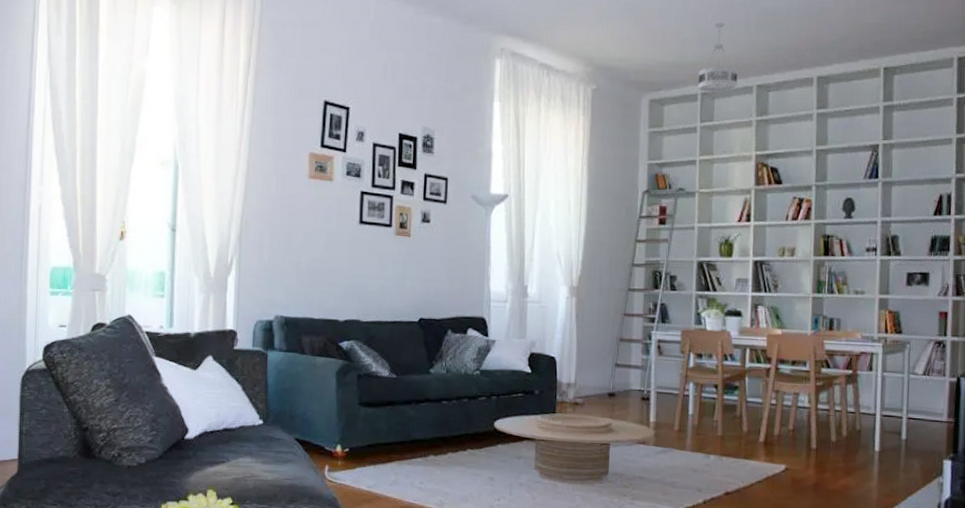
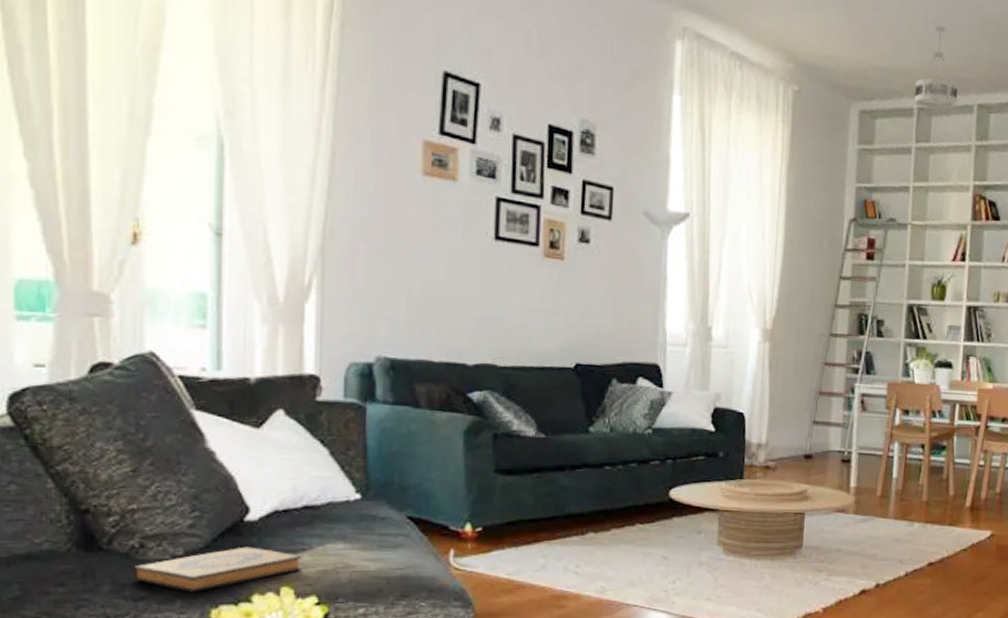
hardback book: none [113,458,223,492] -> present [133,546,303,593]

